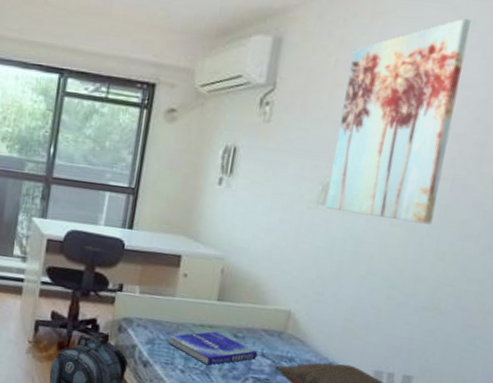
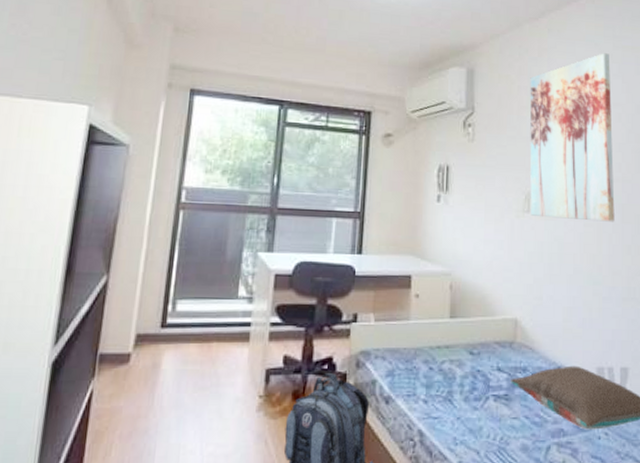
book: present [168,331,258,366] -> none [407,351,494,390]

